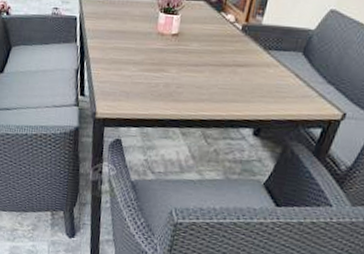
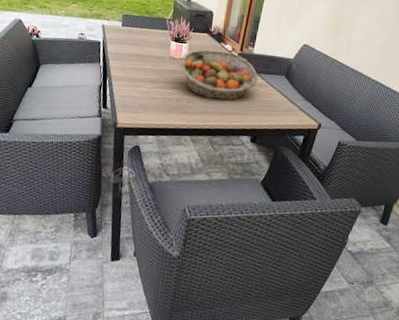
fruit basket: none [169,21,266,84] -> present [180,49,258,100]

